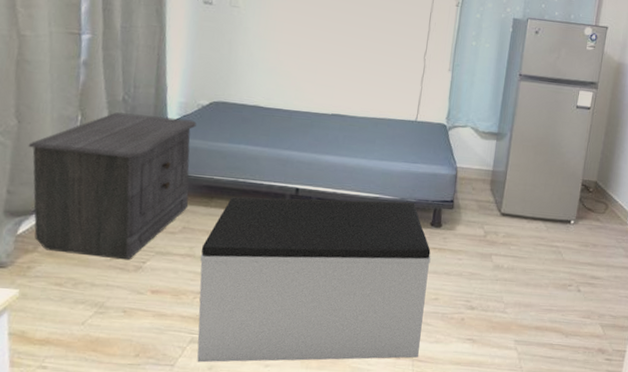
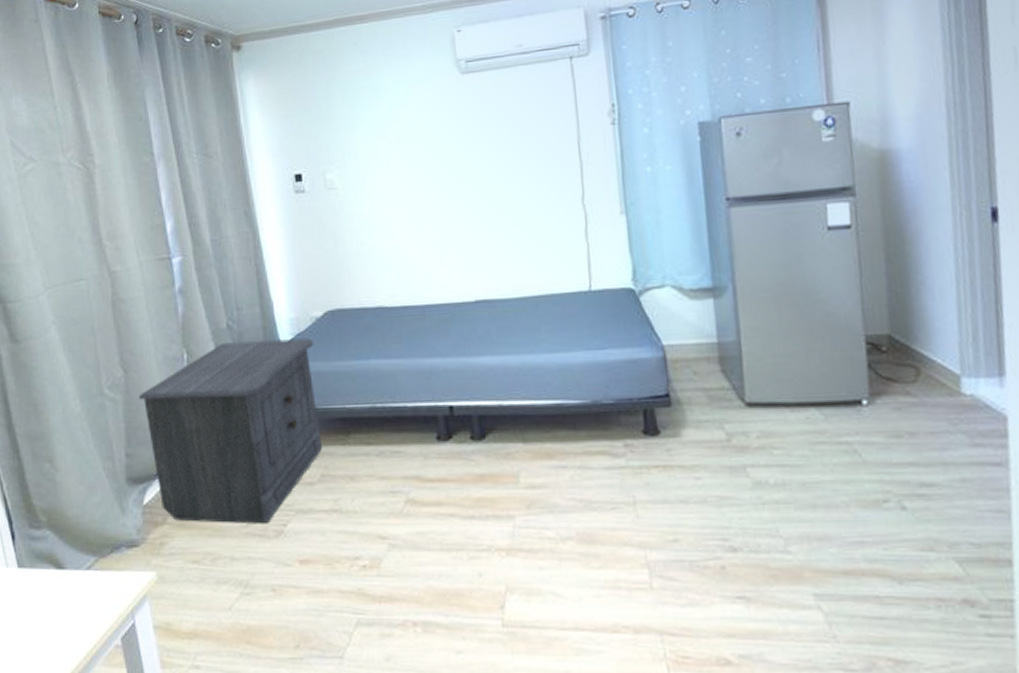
bench: present [197,197,431,363] -> none [348,404,667,652]

